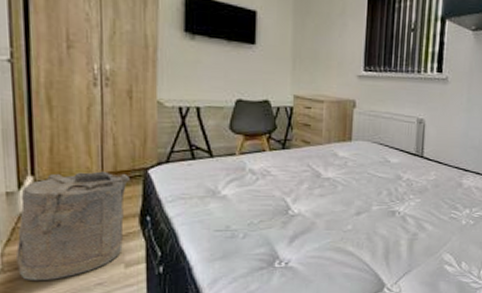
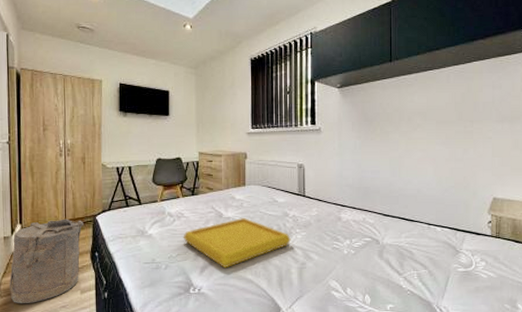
serving tray: none [268,178,403,239] -> present [183,217,291,268]

